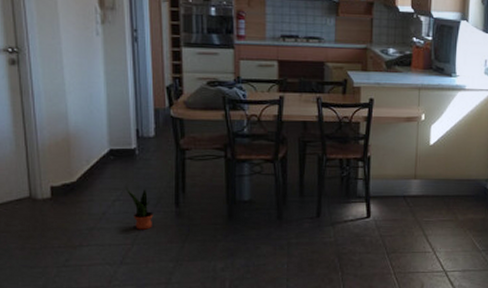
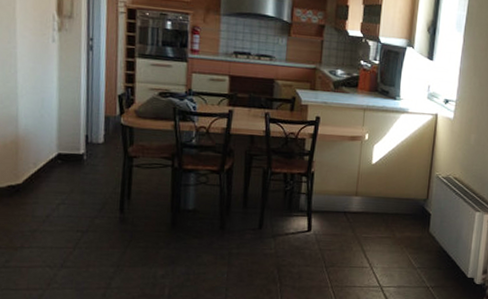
potted plant: present [127,188,153,230] -> none [72,192,97,234]

